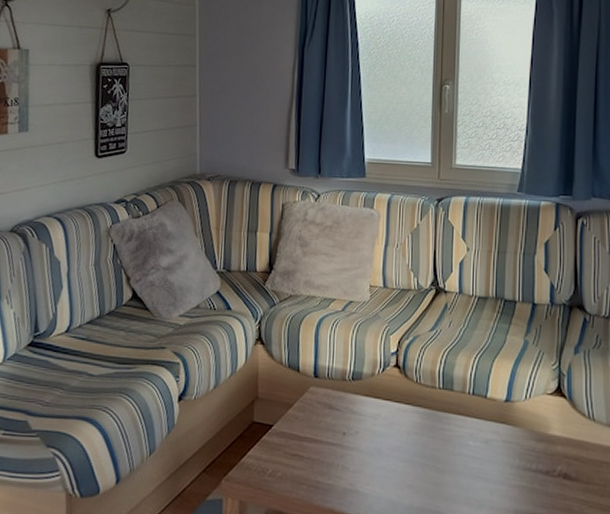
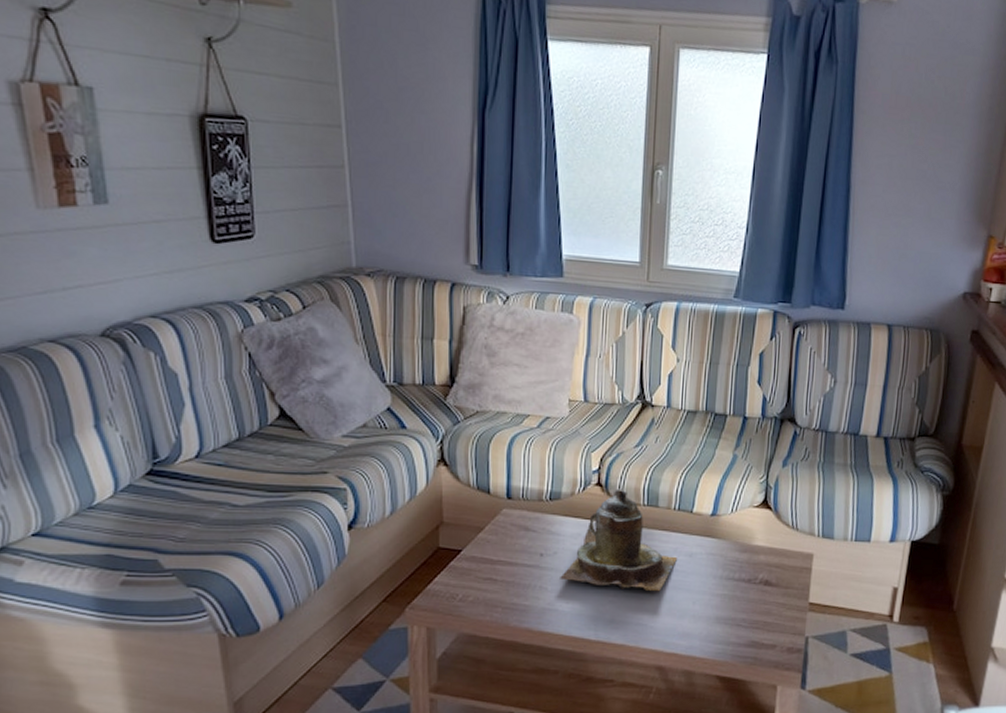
teapot: none [361,371,473,479] -> present [560,488,677,592]

